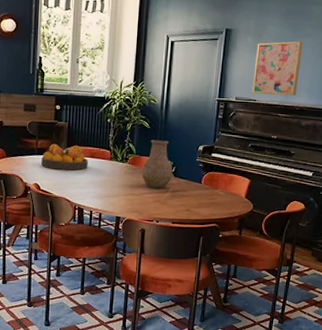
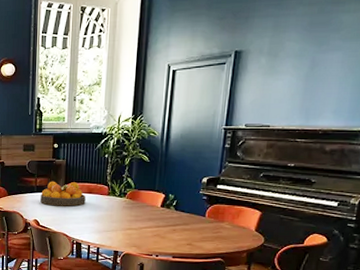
vase: present [141,140,173,190] -> none [140,173,174,224]
wall art: present [252,40,303,96] -> none [265,56,330,118]

